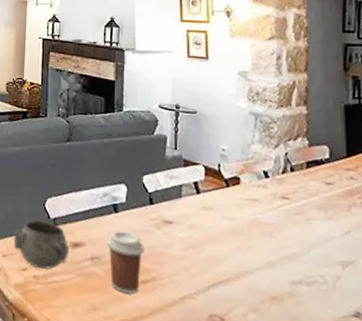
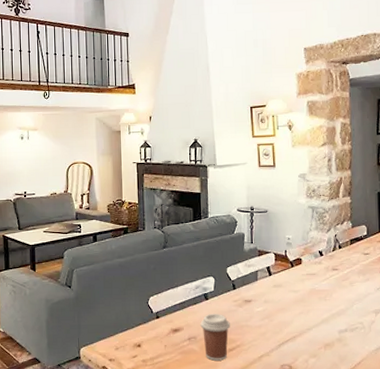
decorative bowl: present [13,219,70,270] -> none [123,315,171,354]

